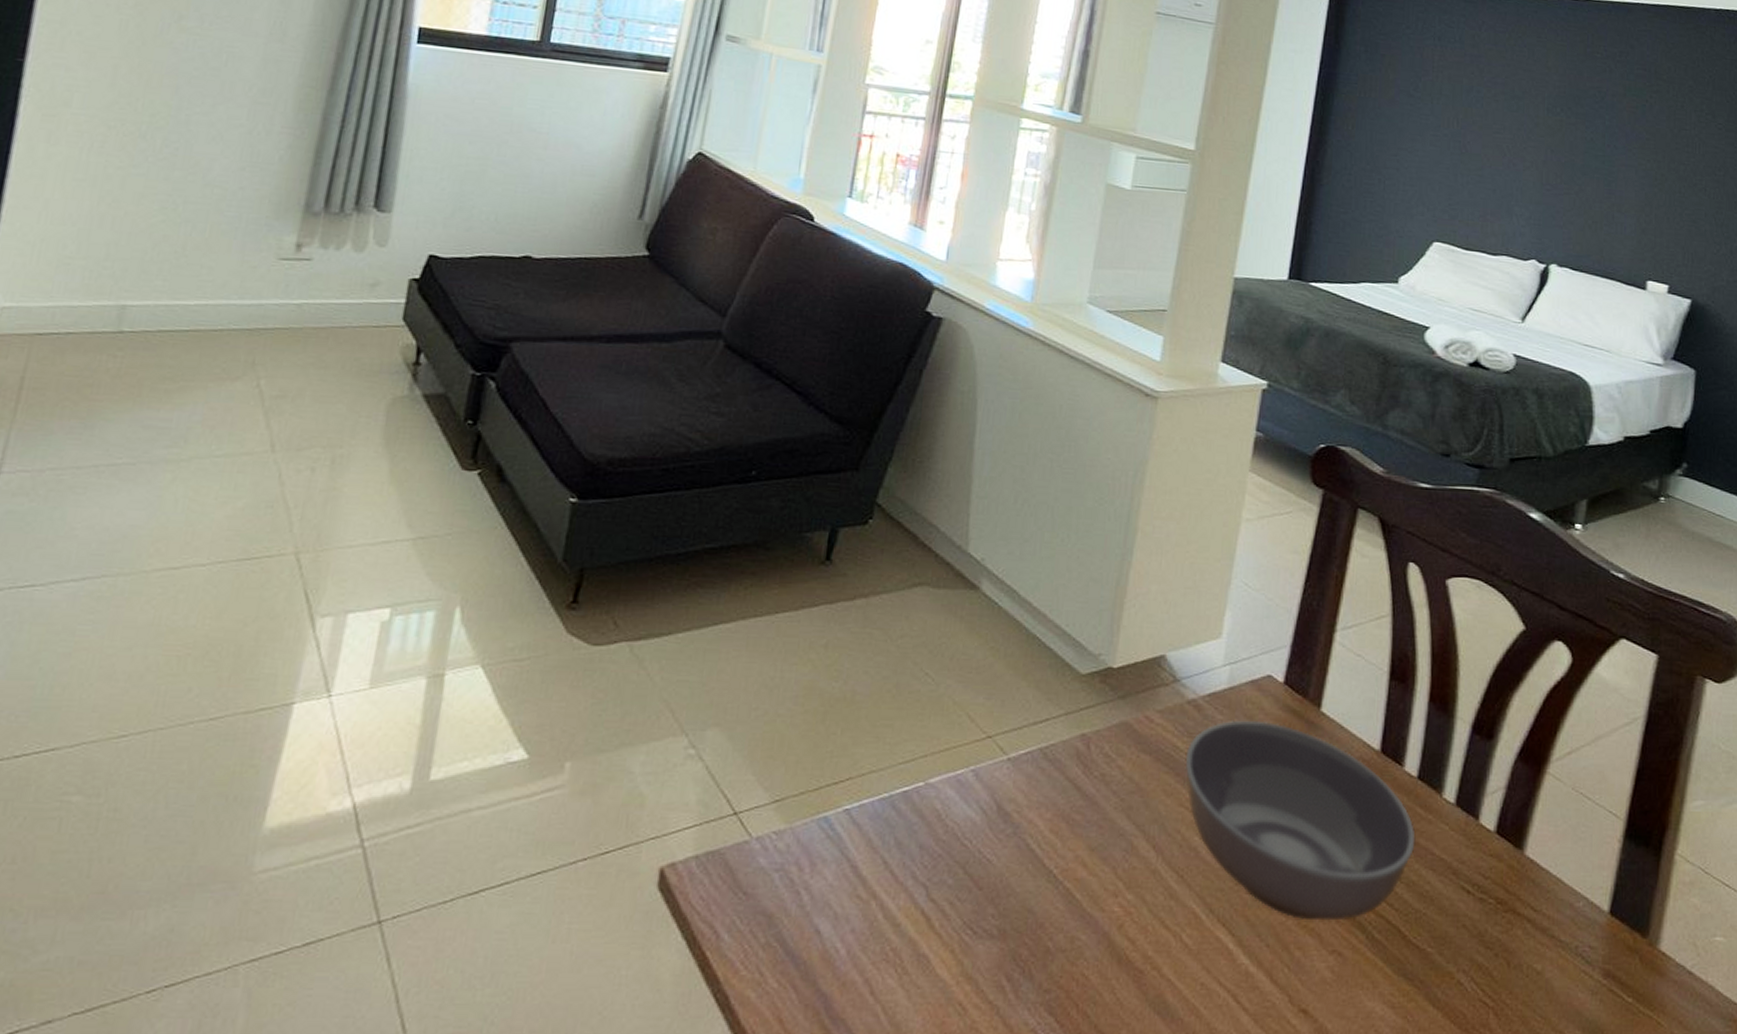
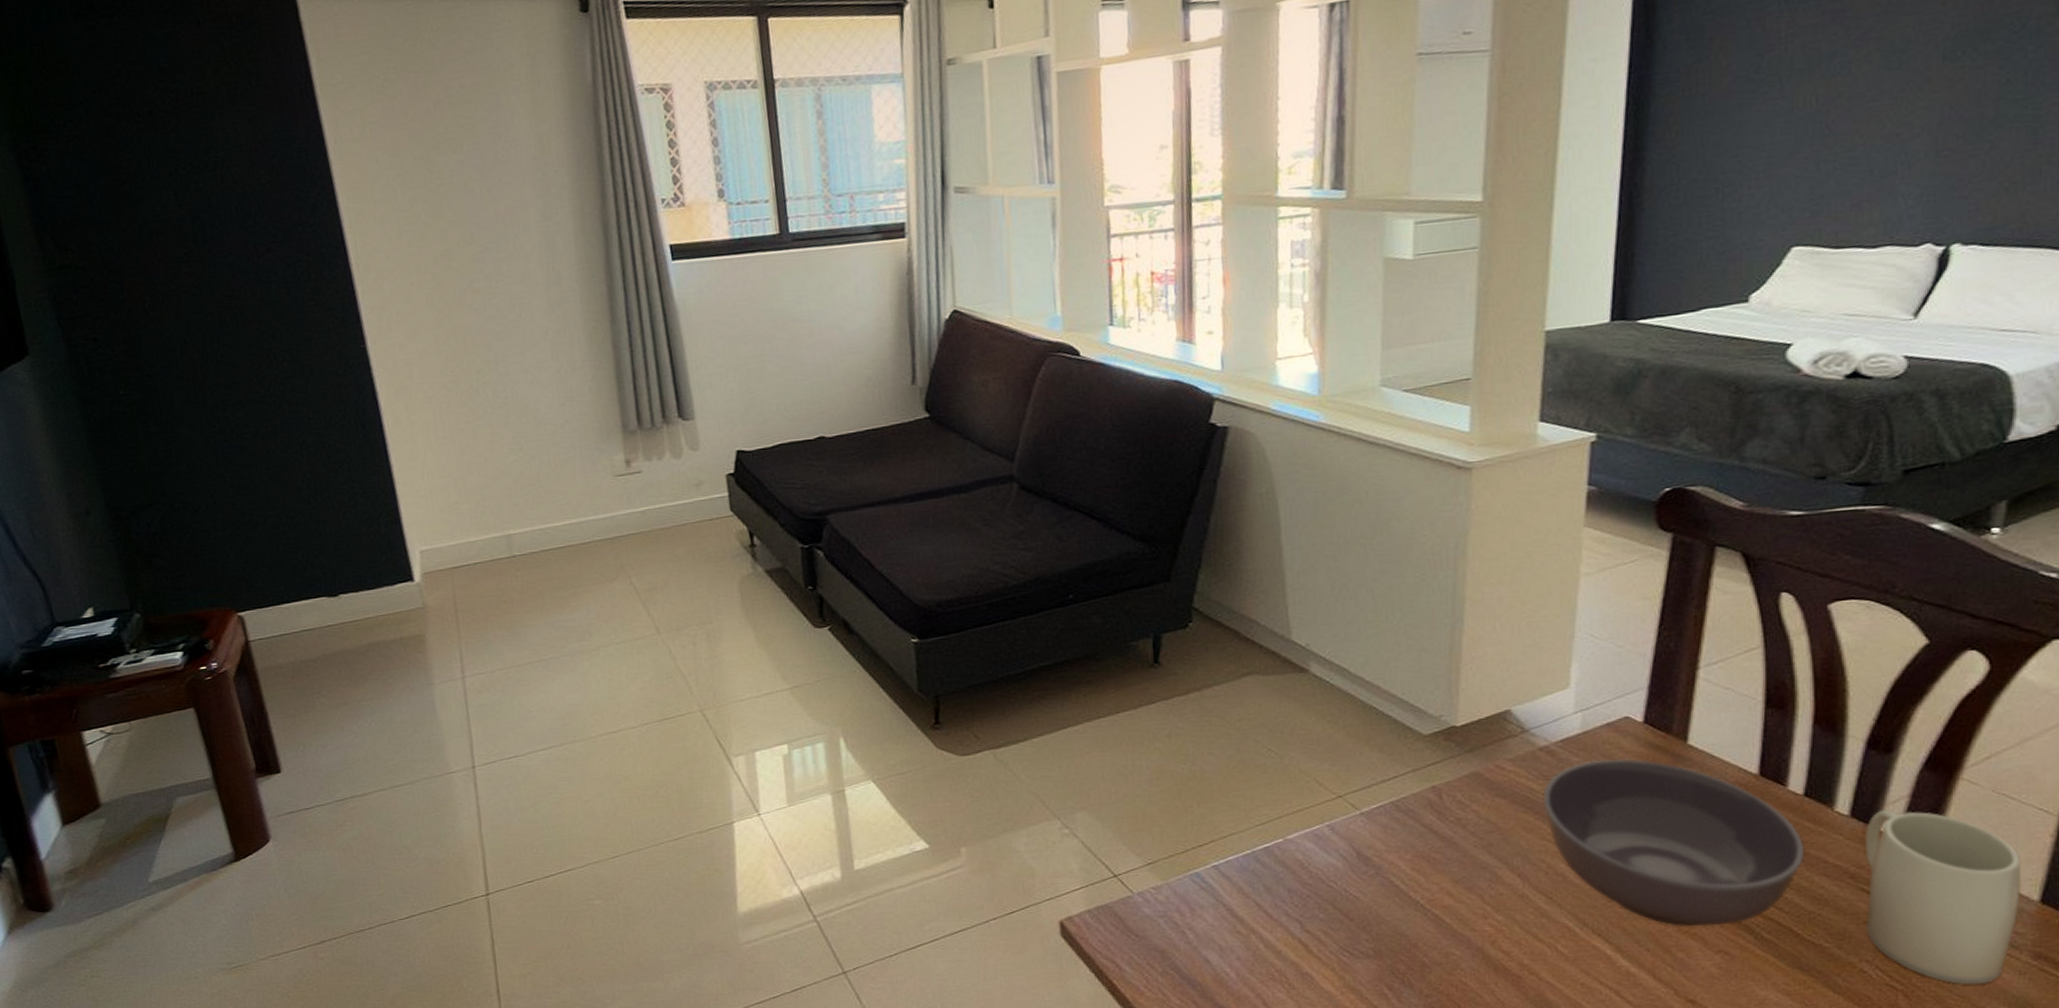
mug: none [1464,800,1595,1005] -> present [1865,809,2021,985]

